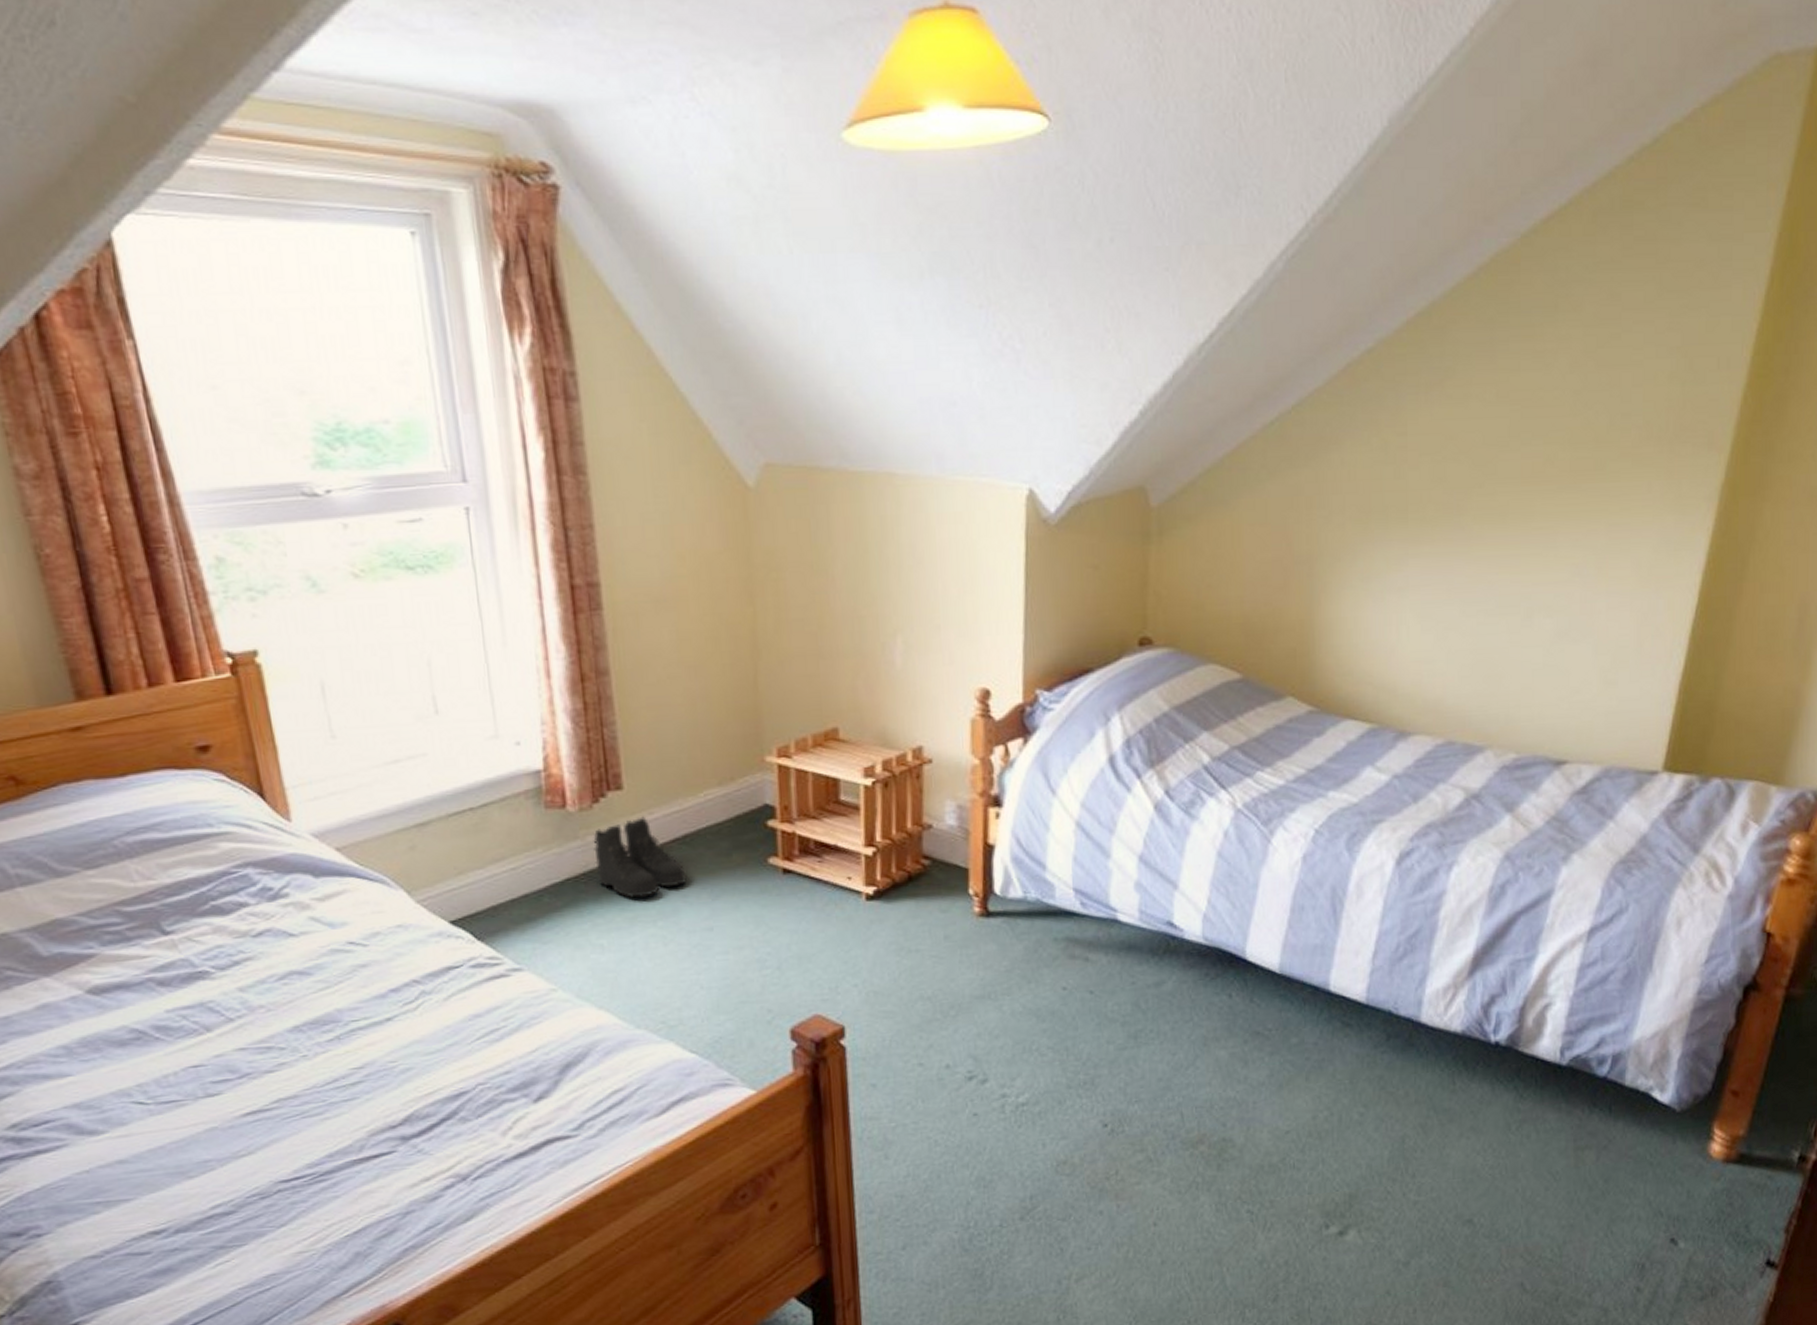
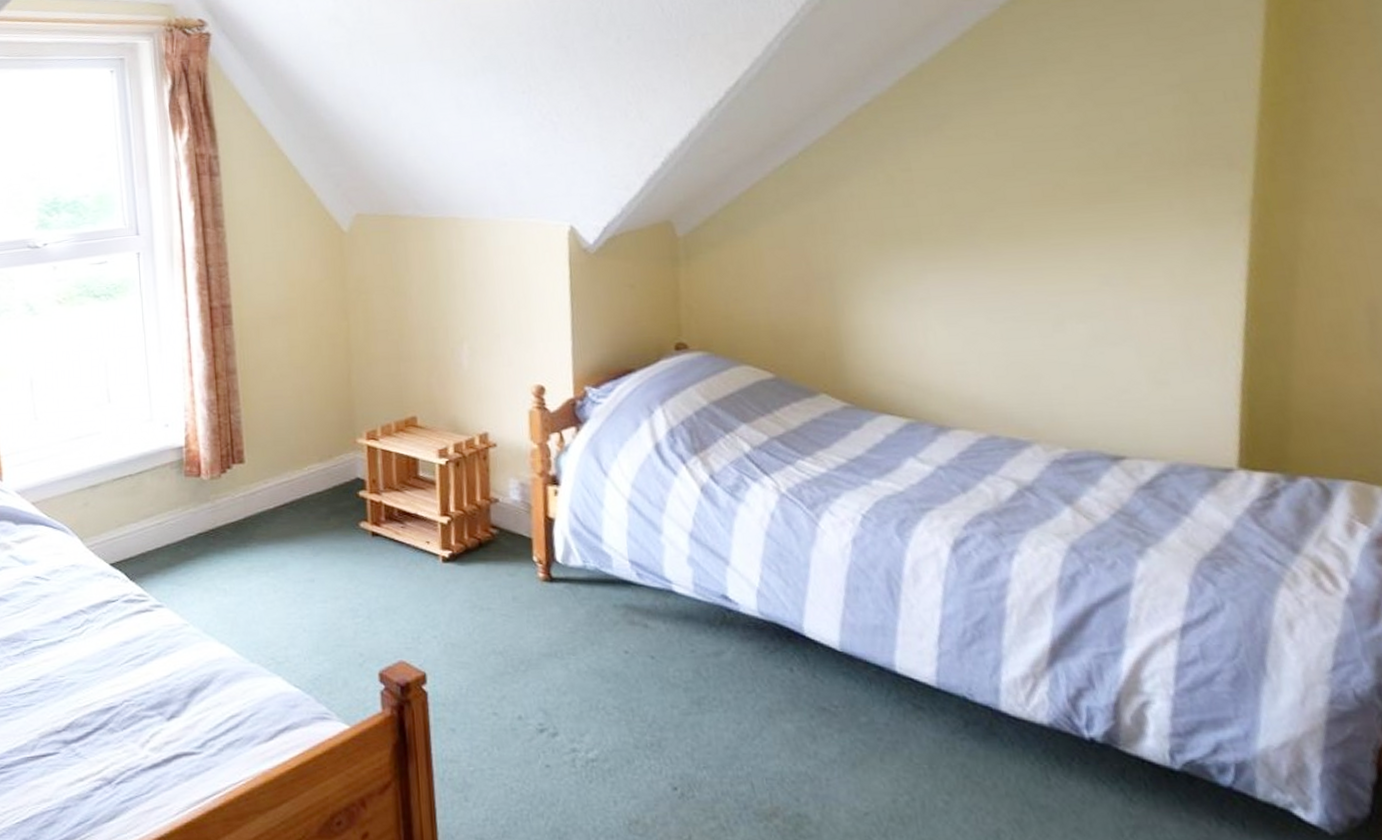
boots: present [593,816,688,898] -> none [220,485,294,551]

